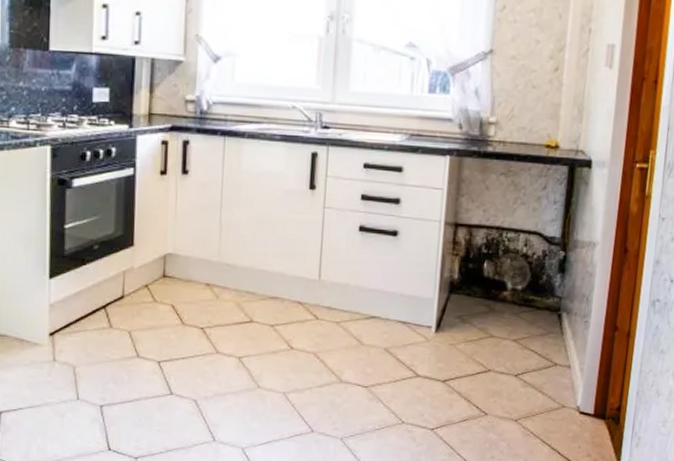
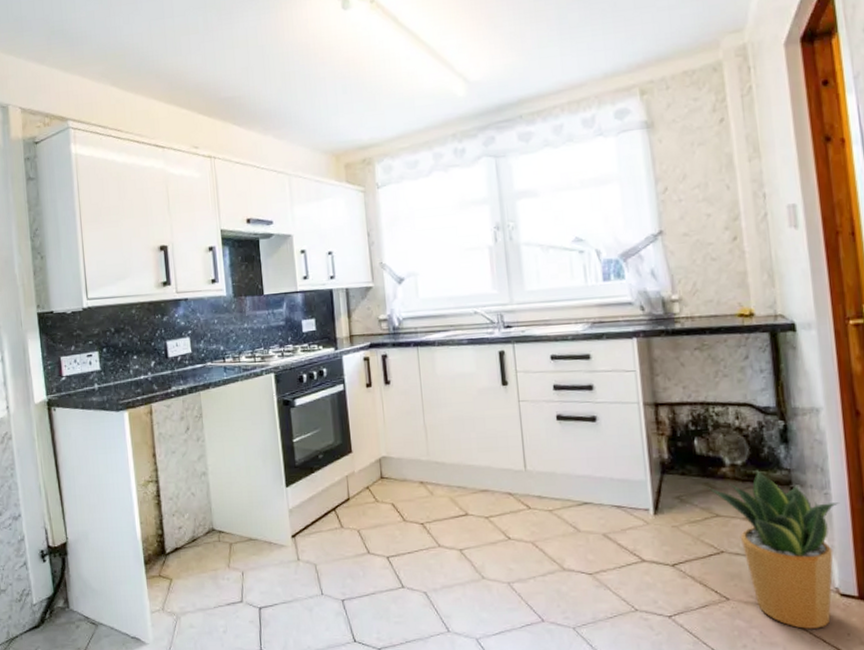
potted plant: none [486,296,595,442] -> present [706,470,839,629]

